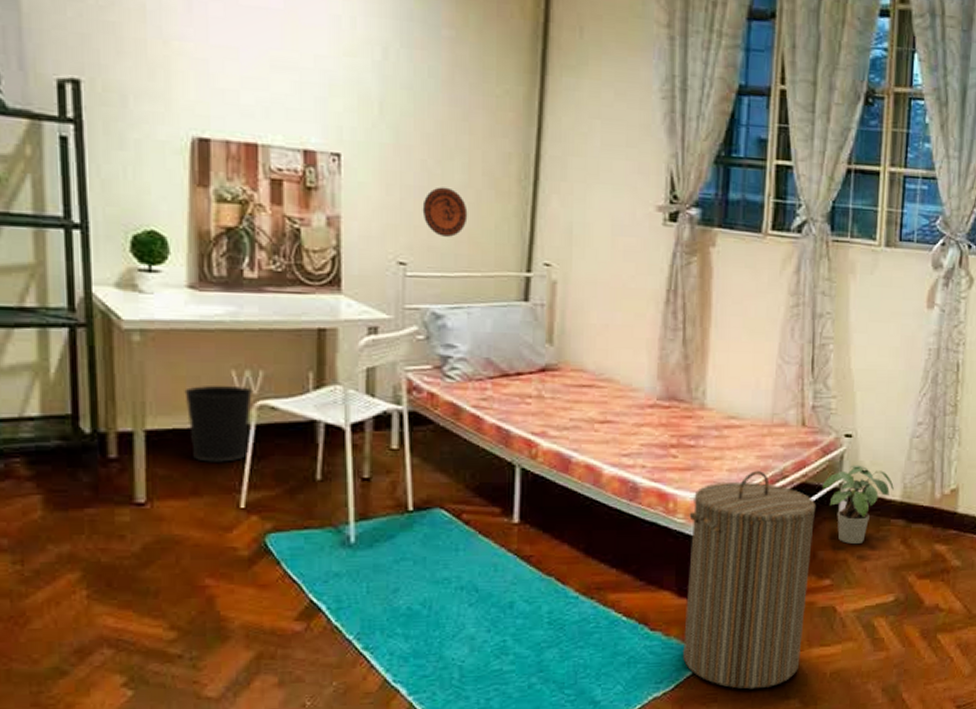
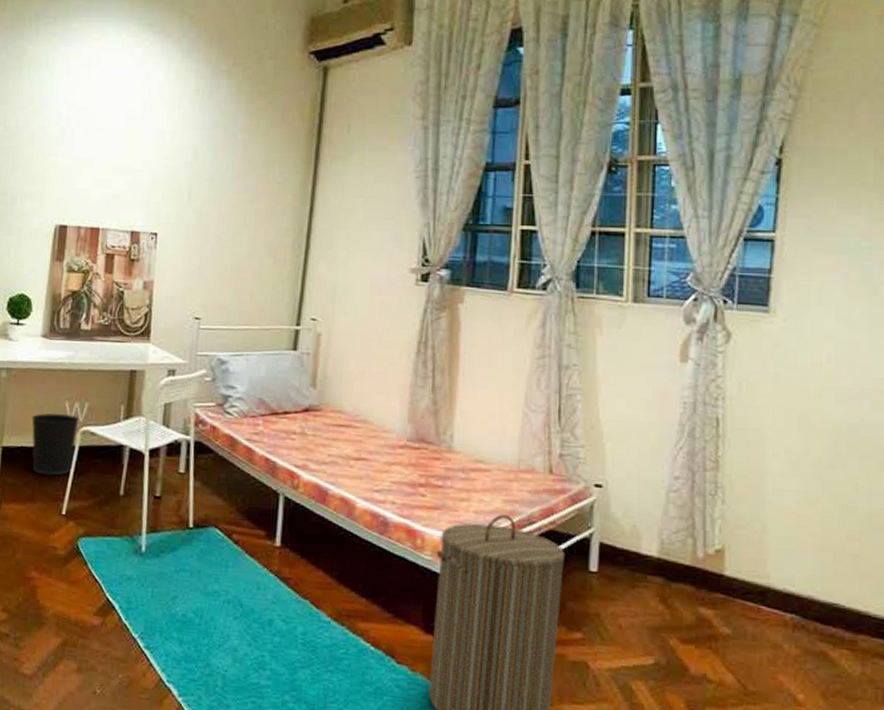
decorative plate: present [422,187,468,237] -> none [215,256,251,297]
potted plant: present [822,465,894,544] -> none [571,515,650,598]

